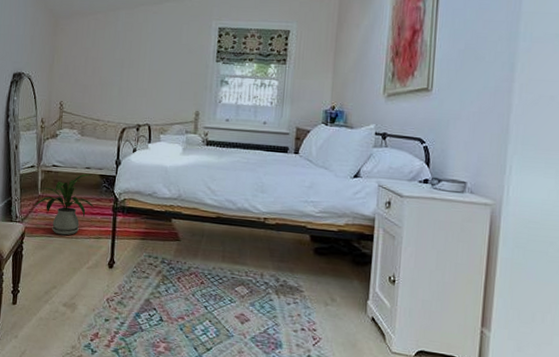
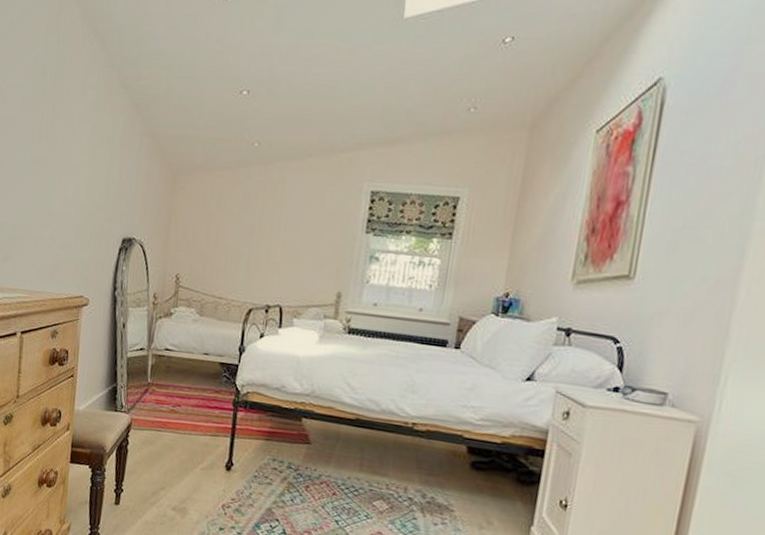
house plant: present [33,173,95,236] -> none [141,360,213,431]

